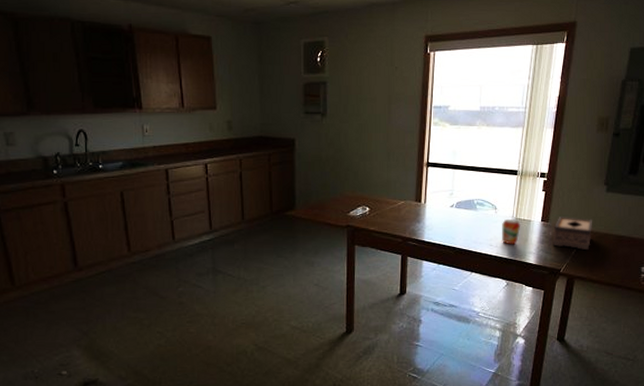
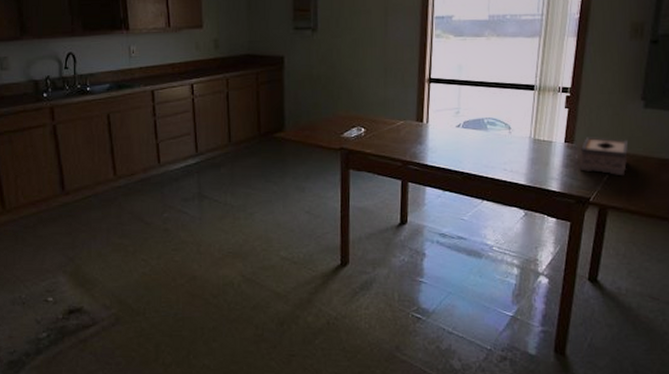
beverage can: present [502,219,521,245] -> none [517,140,540,169]

